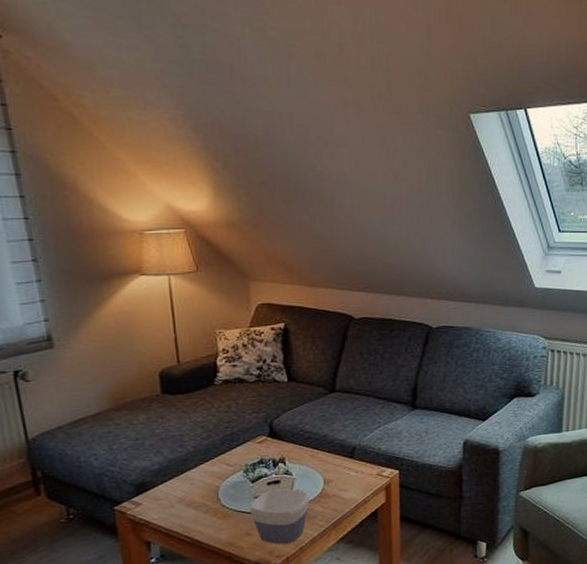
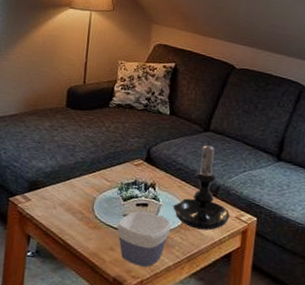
candle holder: none [307,402,370,495] -> present [172,141,230,231]

